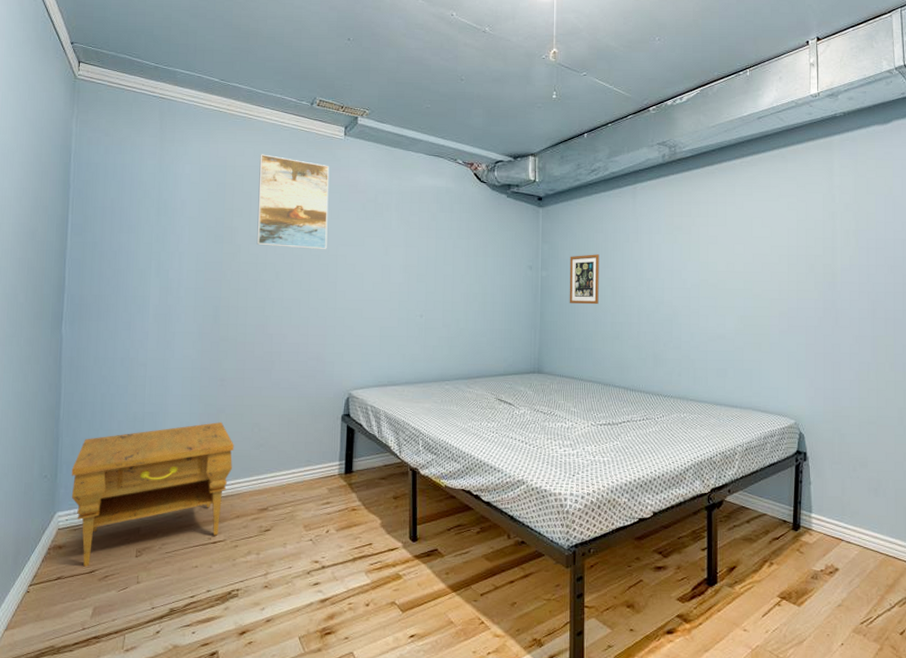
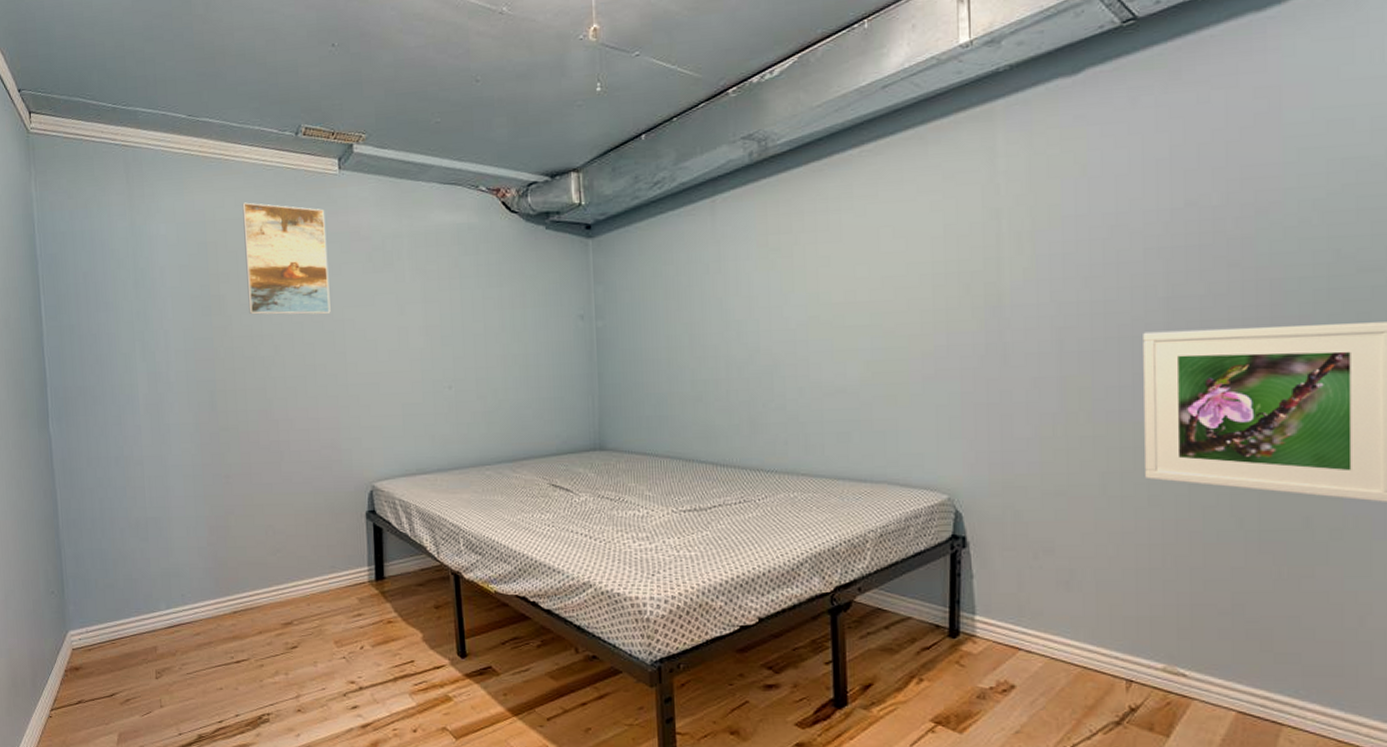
nightstand: present [71,422,234,567] -> none [78,525,249,690]
picture frame: present [569,254,599,305] -> none [632,293,673,360]

